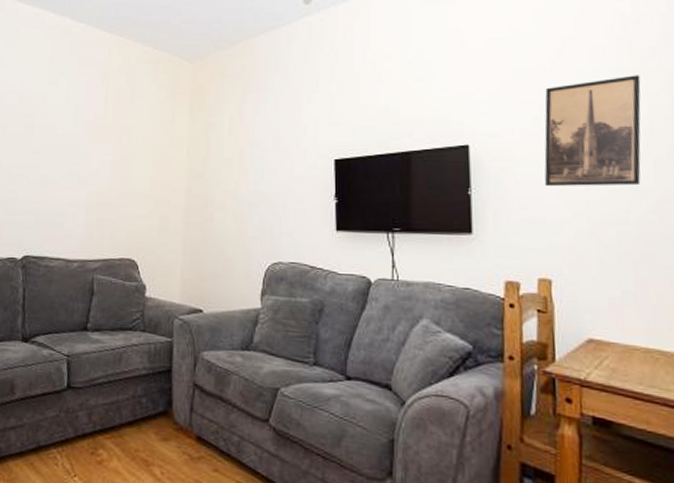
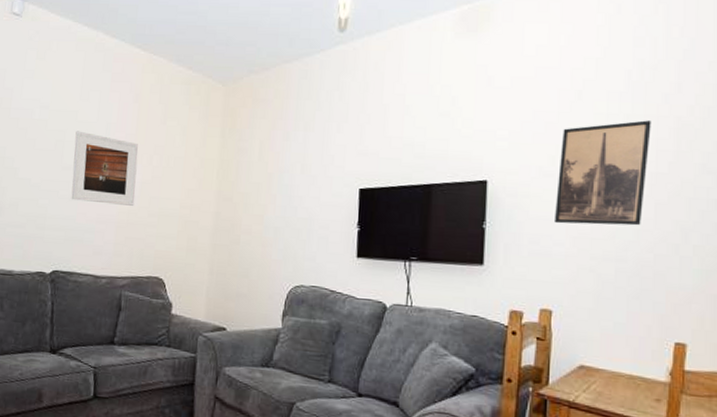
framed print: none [41,114,107,187] -> present [71,131,138,206]

